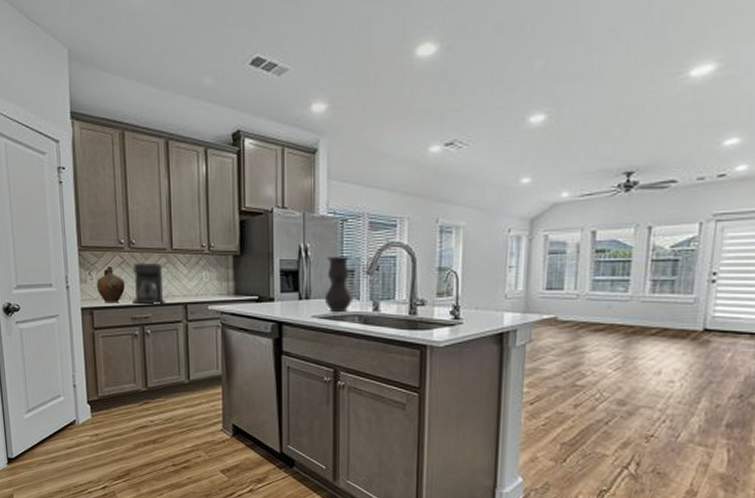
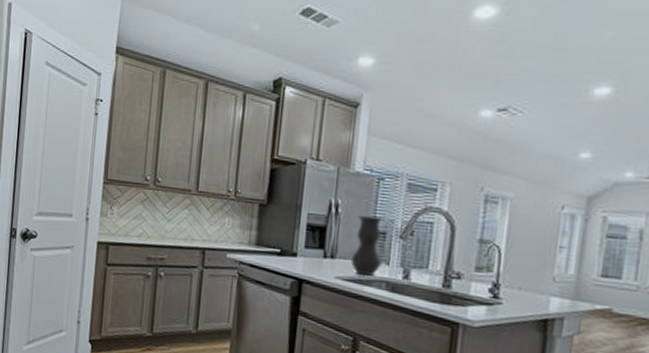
ceramic jug: present [96,266,125,304] -> none [115,201,145,241]
coffee maker: present [132,262,164,305] -> none [149,201,186,246]

